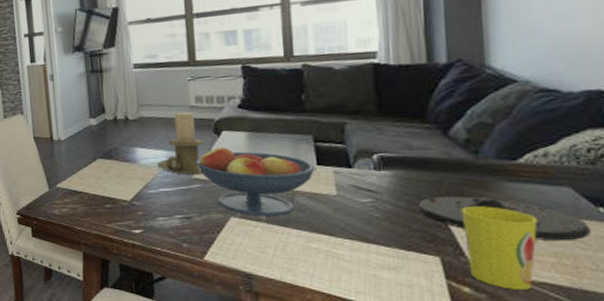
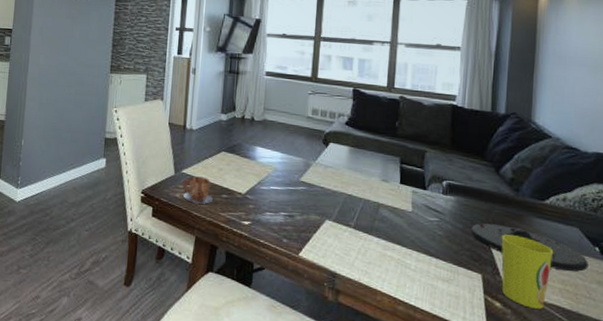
mug: none [60,189,96,218] -> present [183,176,213,204]
candle holder: present [157,112,205,175] -> none [272,120,314,178]
fruit bowl: present [195,146,316,216] -> none [304,155,399,224]

